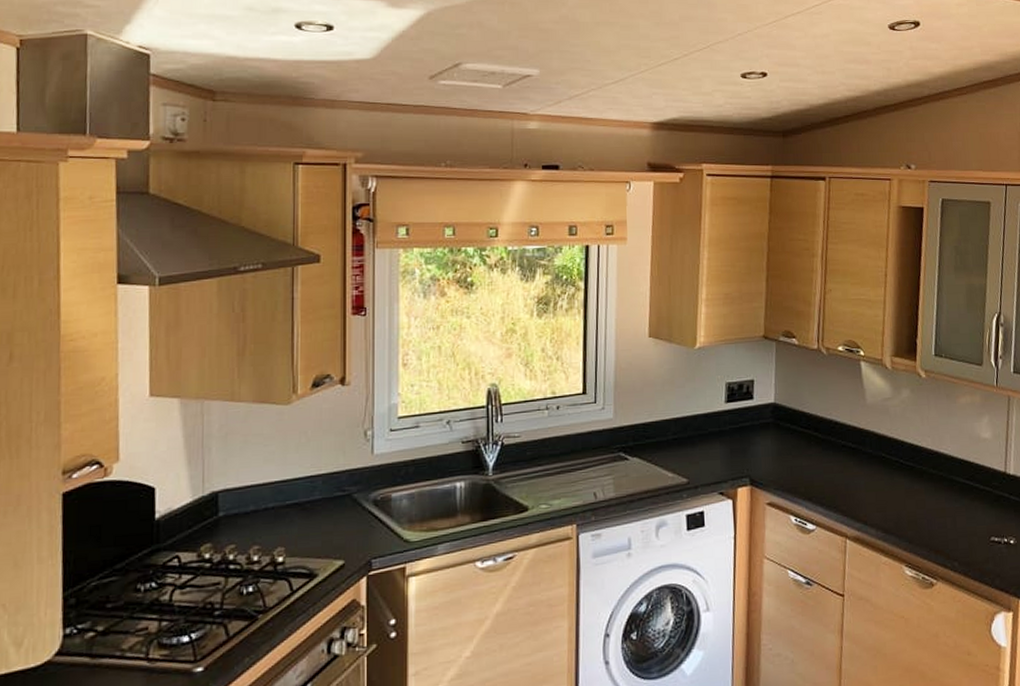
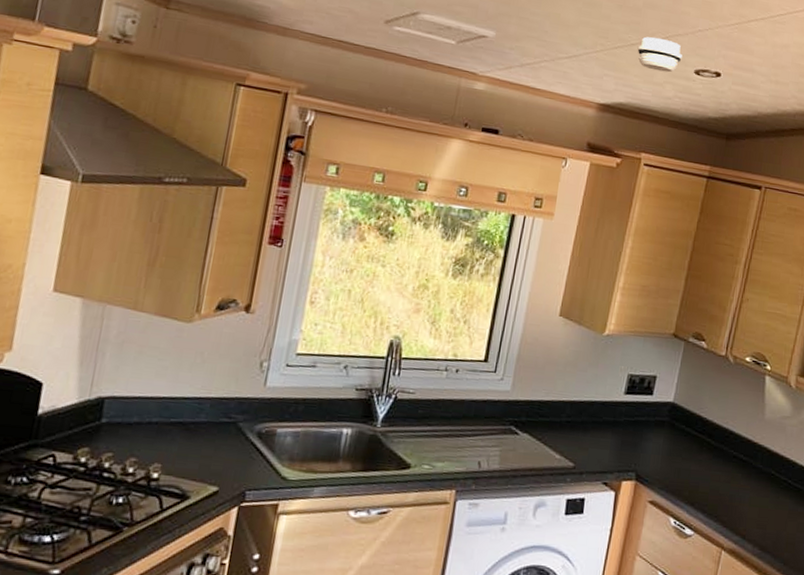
smoke detector: none [681,48,726,81] -> present [637,37,682,73]

